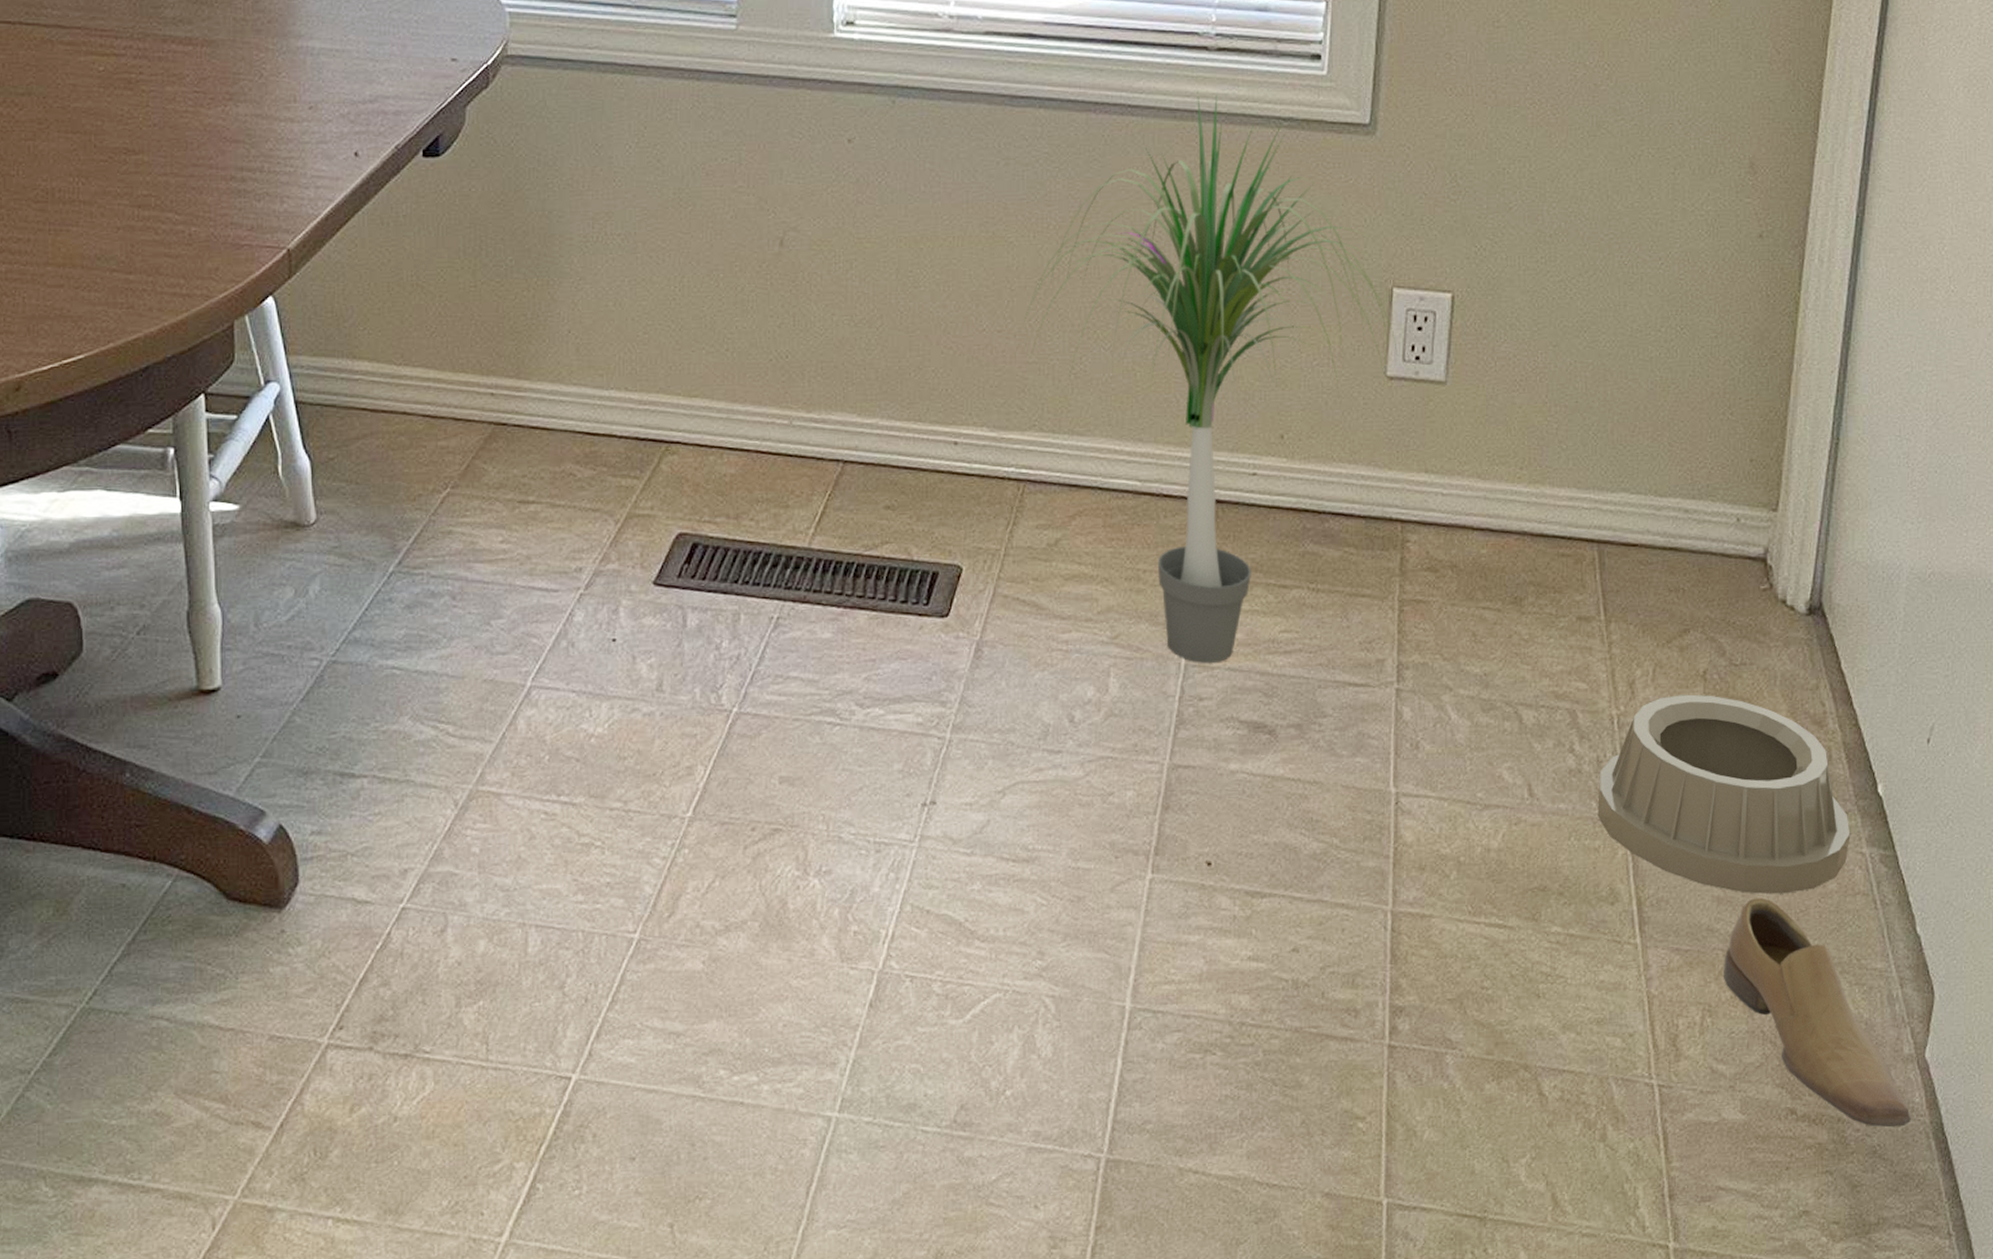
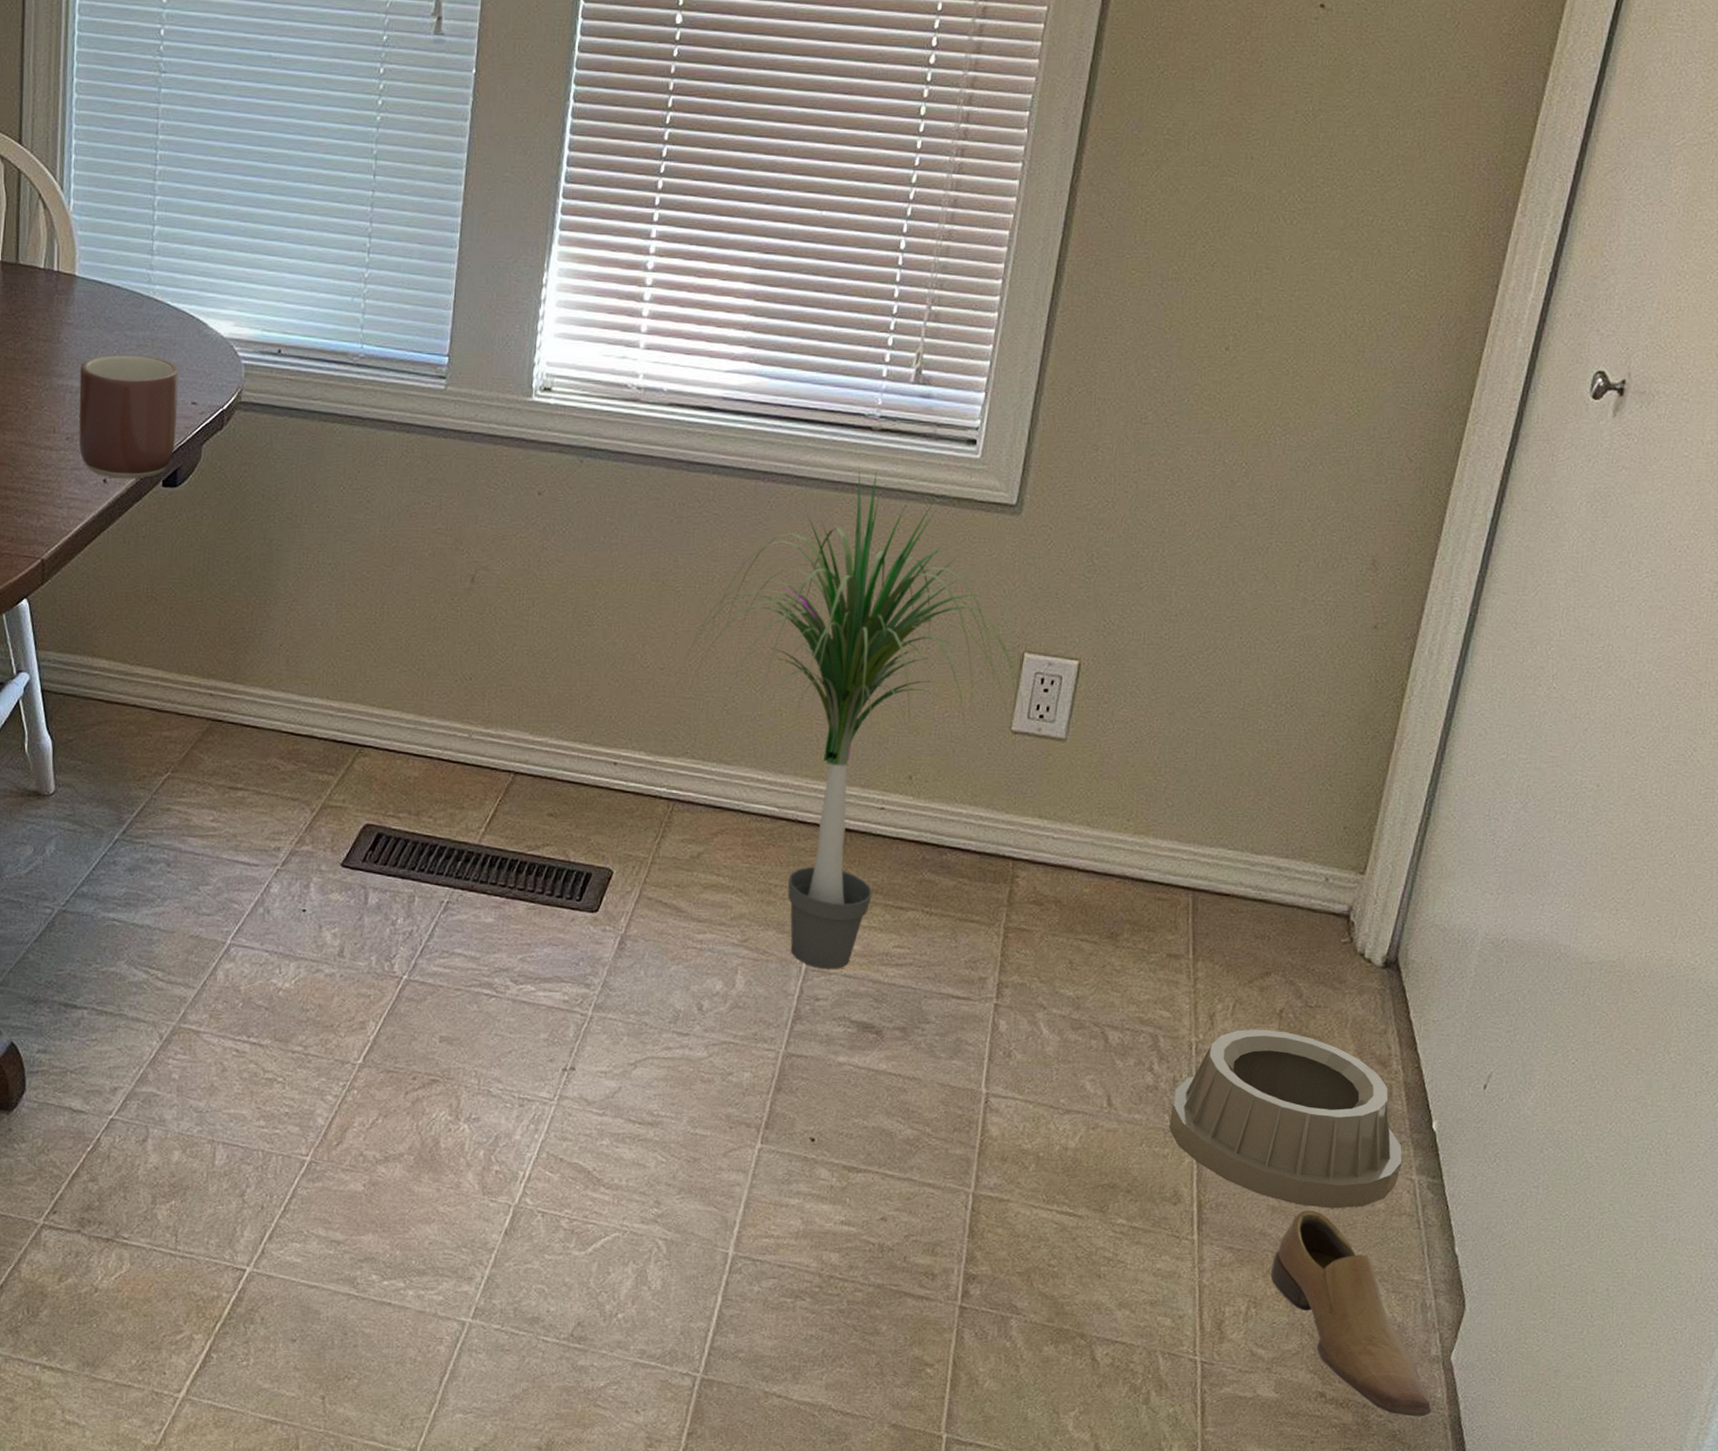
mug: none [321,7,435,151] -> present [79,354,179,479]

